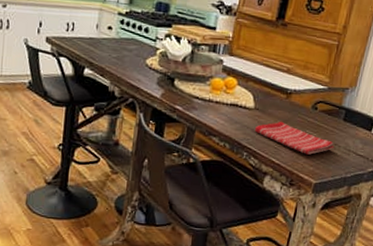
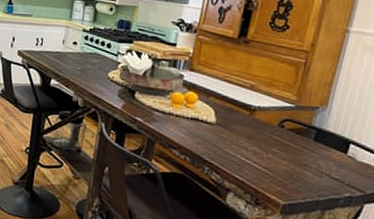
dish towel: present [254,121,335,155] -> none [216,137,305,174]

